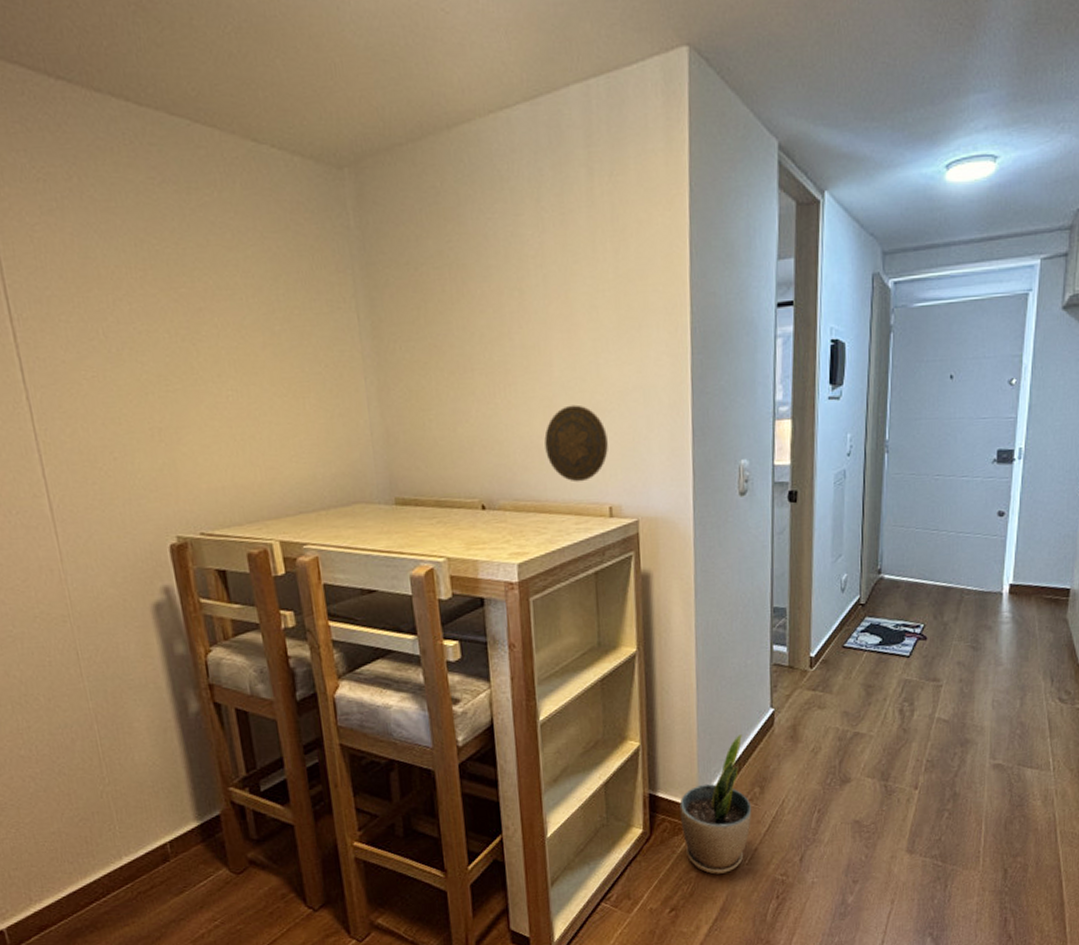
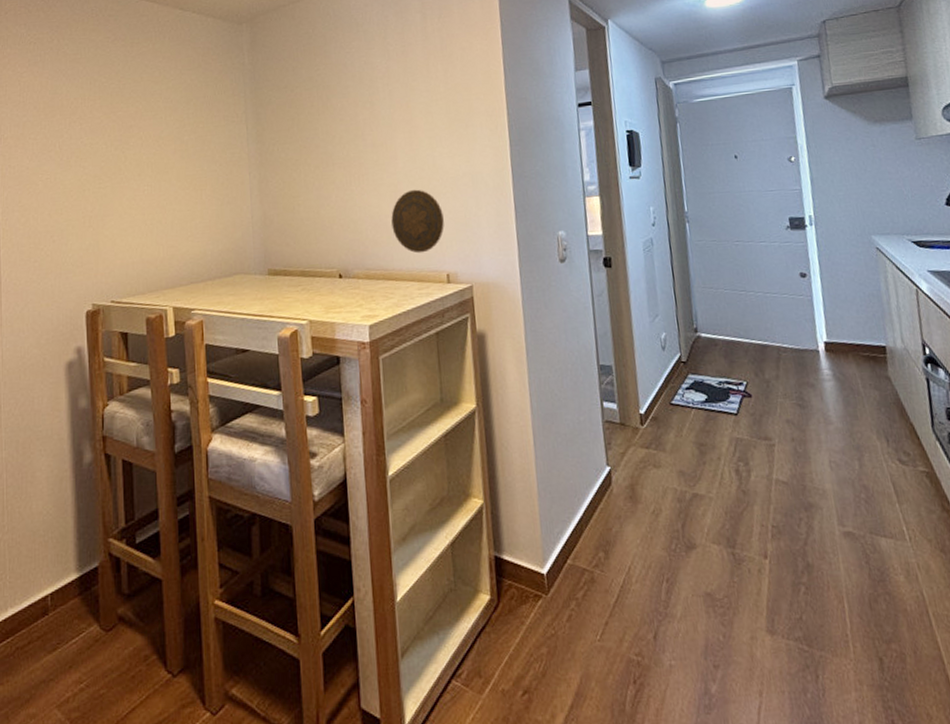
potted plant: present [679,735,752,875] -> none [525,494,599,651]

